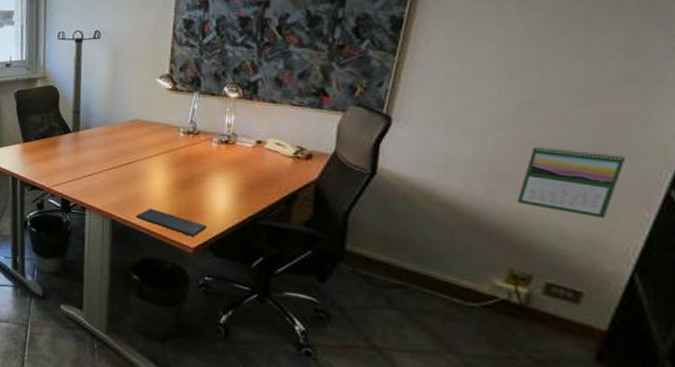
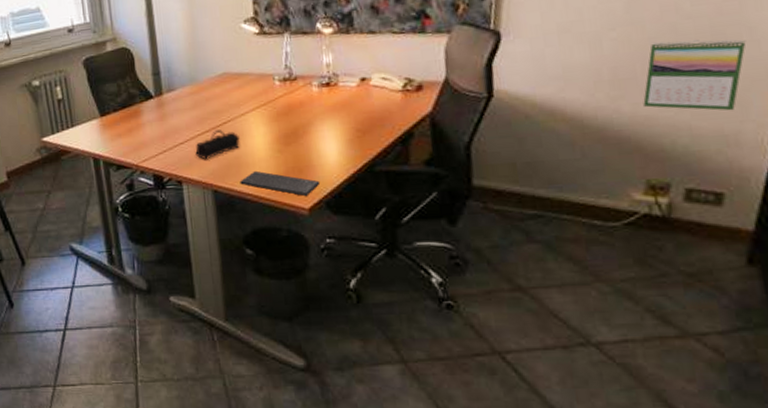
pencil case: none [100,168,142,192] -> present [195,130,241,159]

